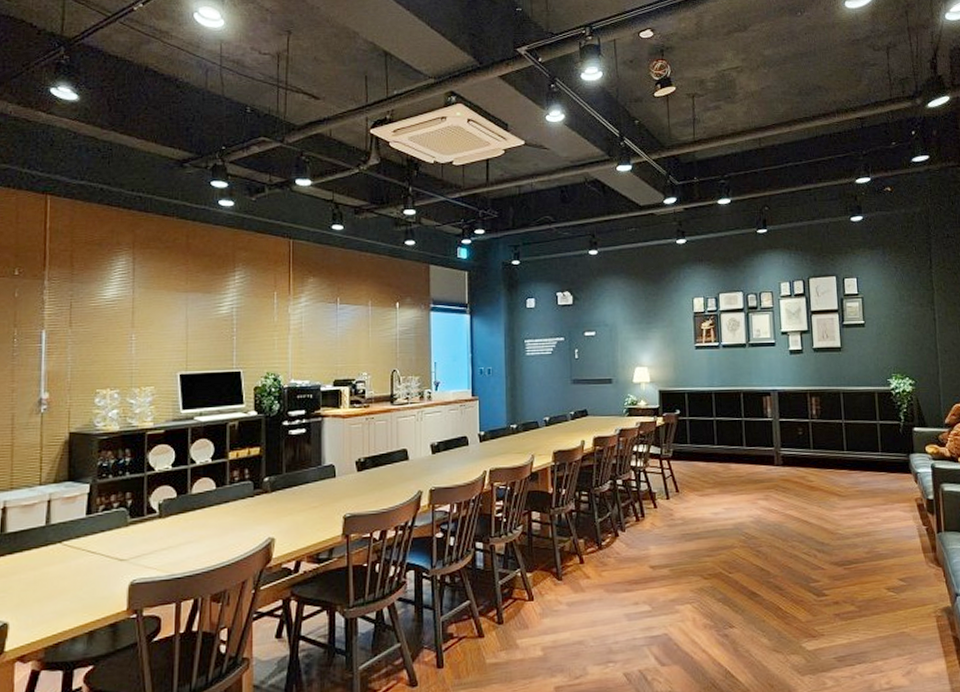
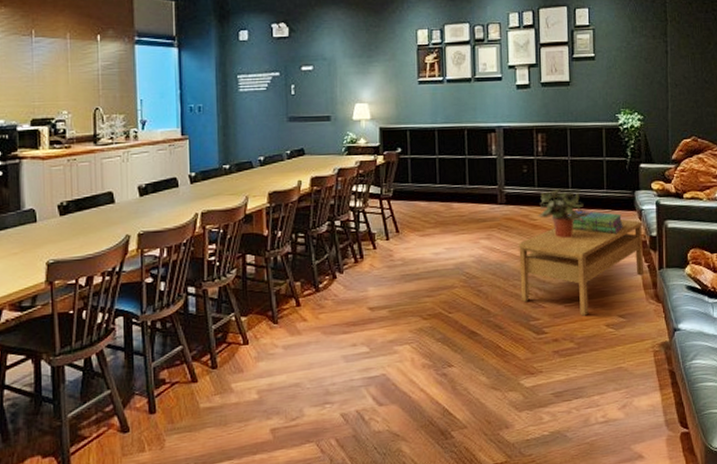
coffee table: none [796,482,922,579] -> present [519,219,643,316]
potted plant: none [814,452,866,500] -> present [537,190,590,238]
stack of books: none [844,472,900,497] -> present [568,210,623,235]

